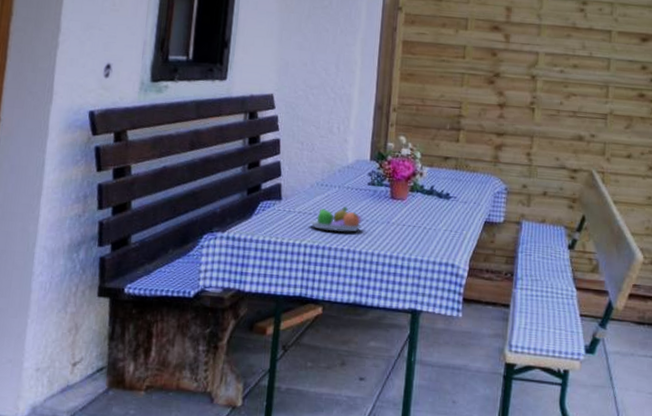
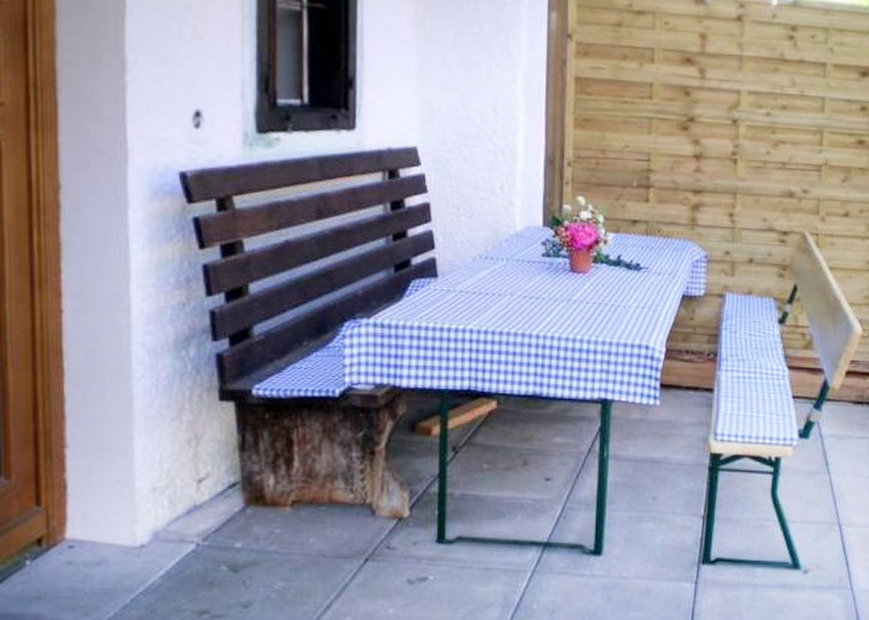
fruit bowl: present [309,207,363,232] -> none [474,283,539,313]

